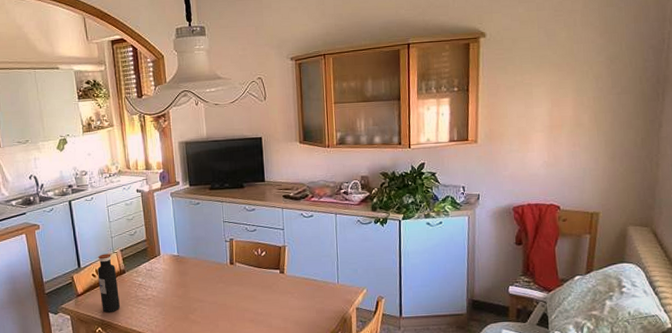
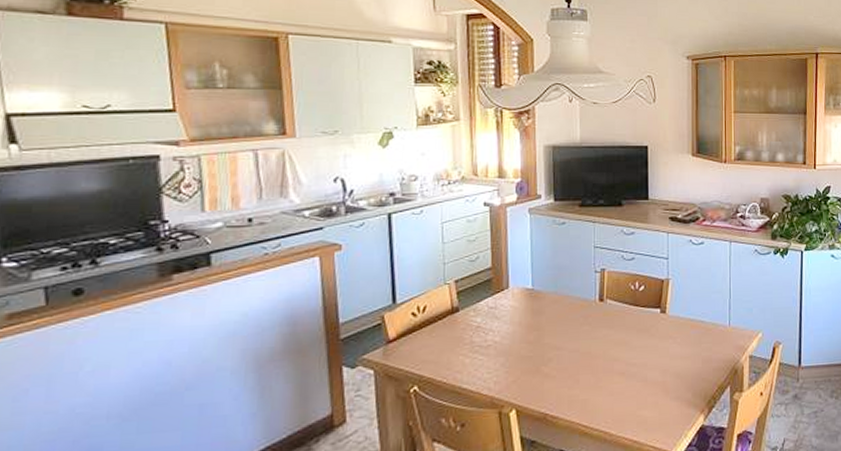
water bottle: present [97,253,121,313] -> none [419,285,449,365]

